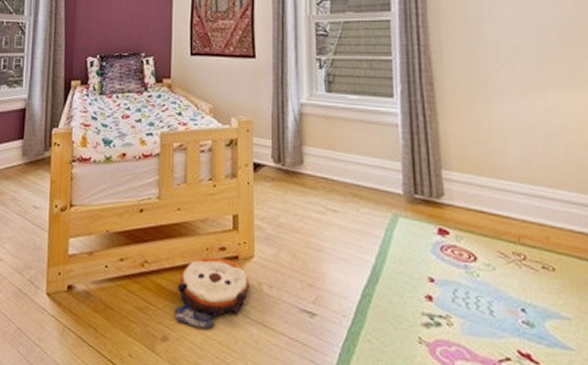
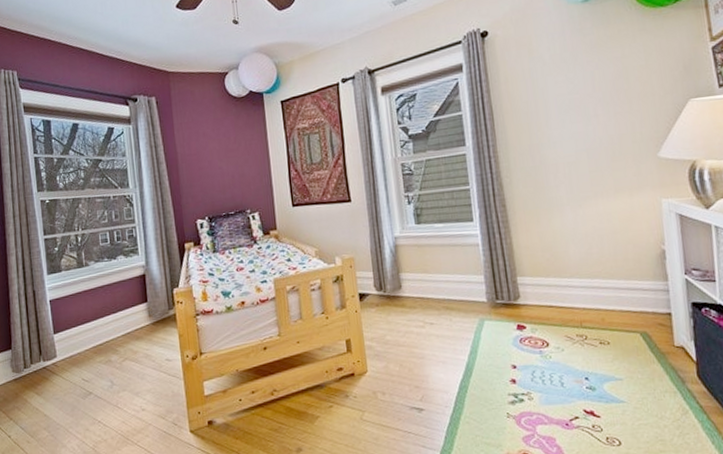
plush toy: present [174,257,250,329] -> none [304,377,367,436]

